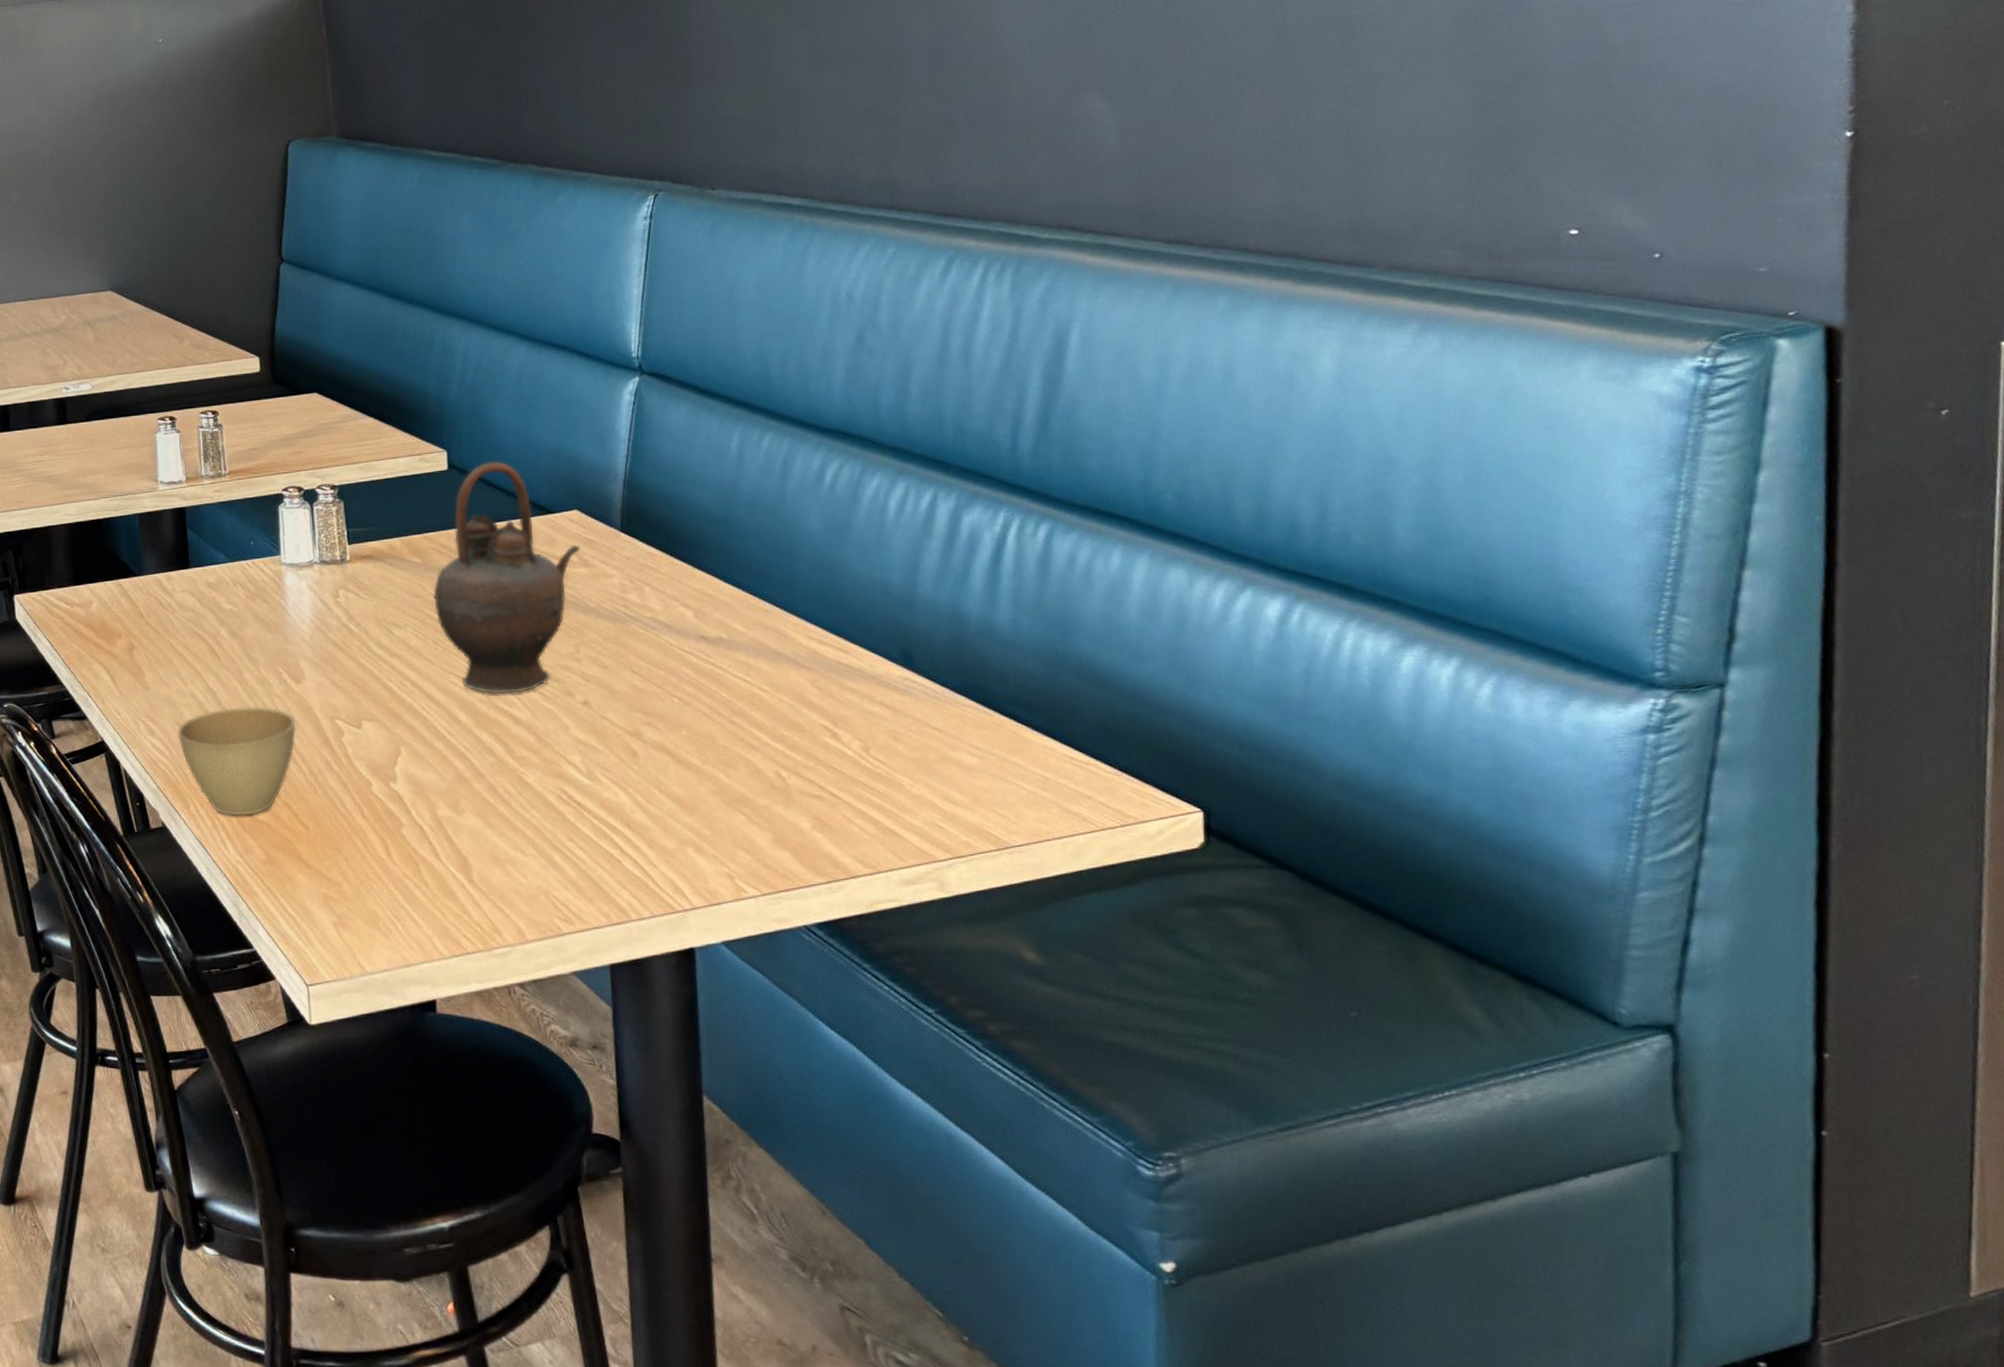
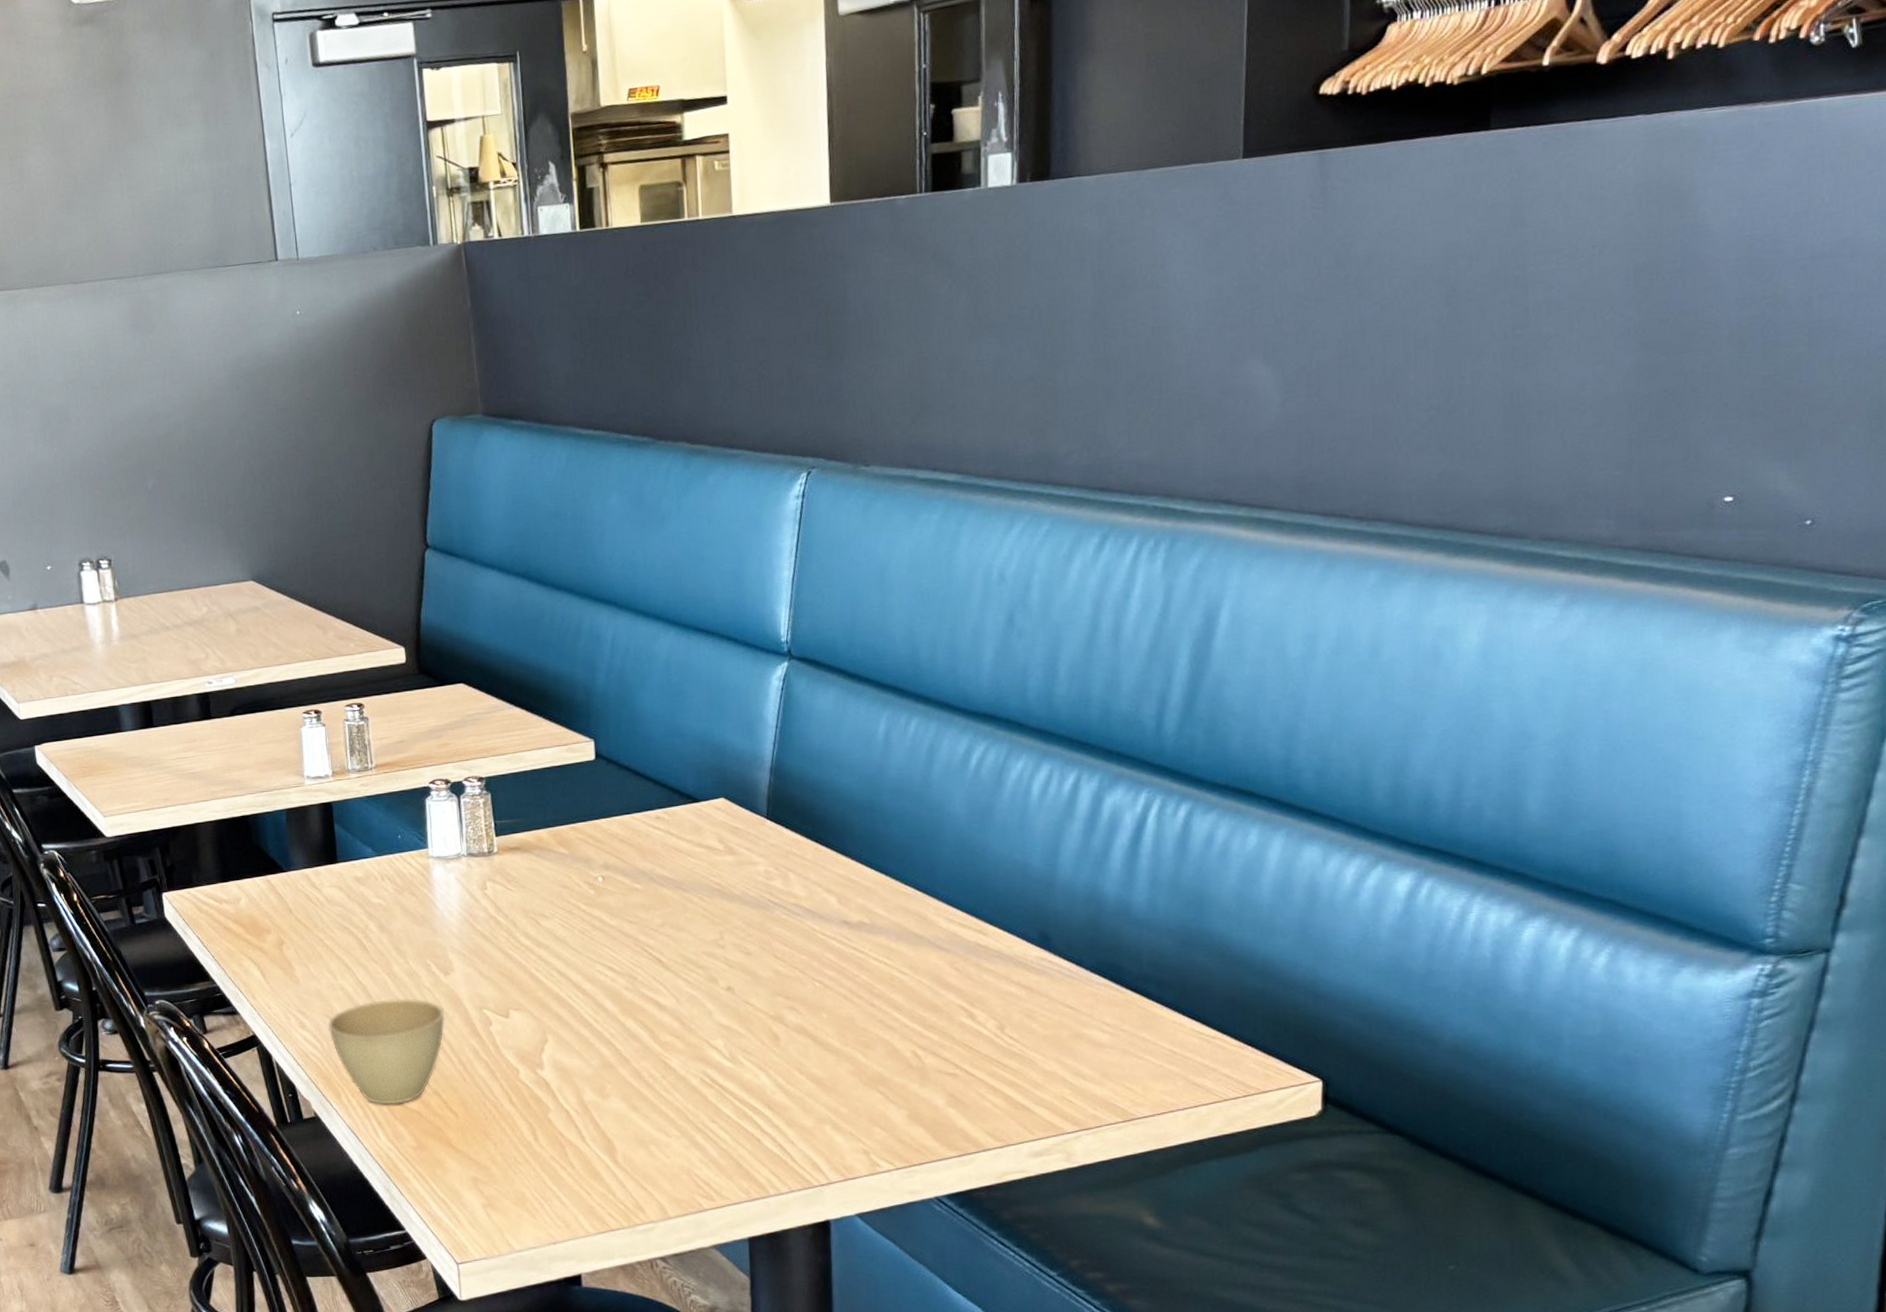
teapot: present [433,461,580,694] -> none [580,750,726,982]

